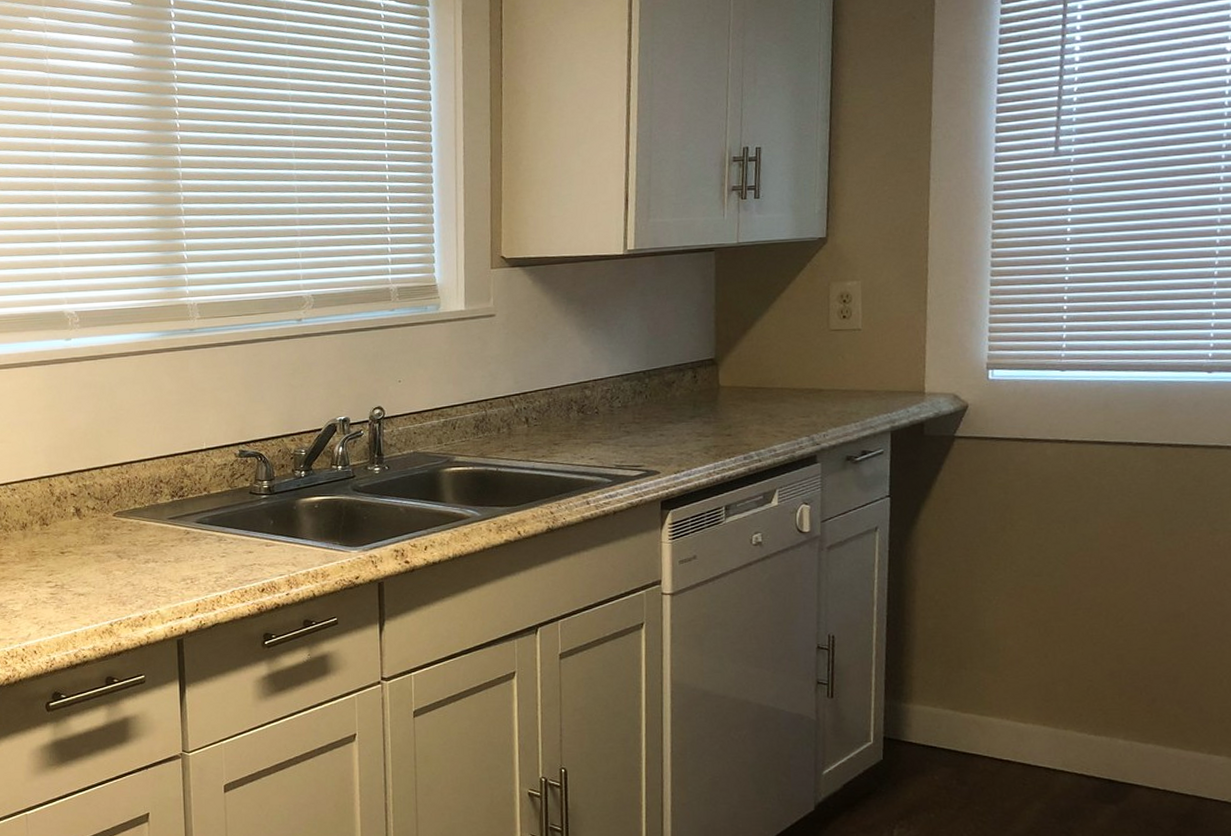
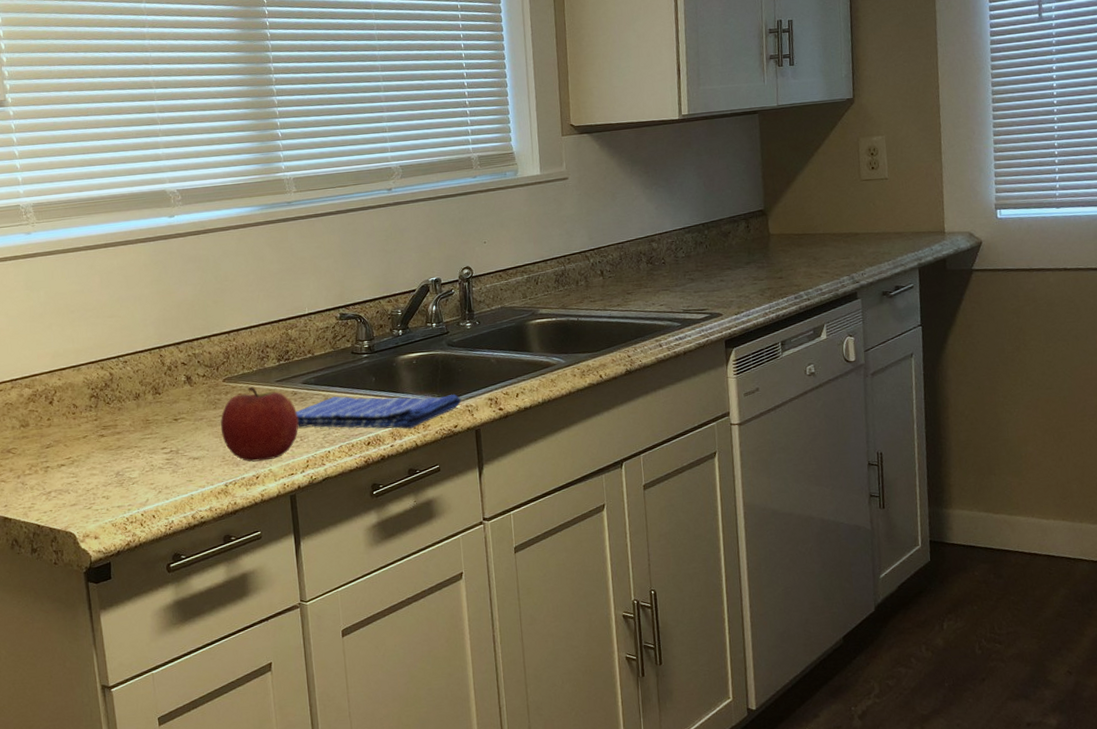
apple: none [108,523,190,602] -> present [220,387,299,462]
dish towel: none [187,537,365,577] -> present [296,394,462,429]

